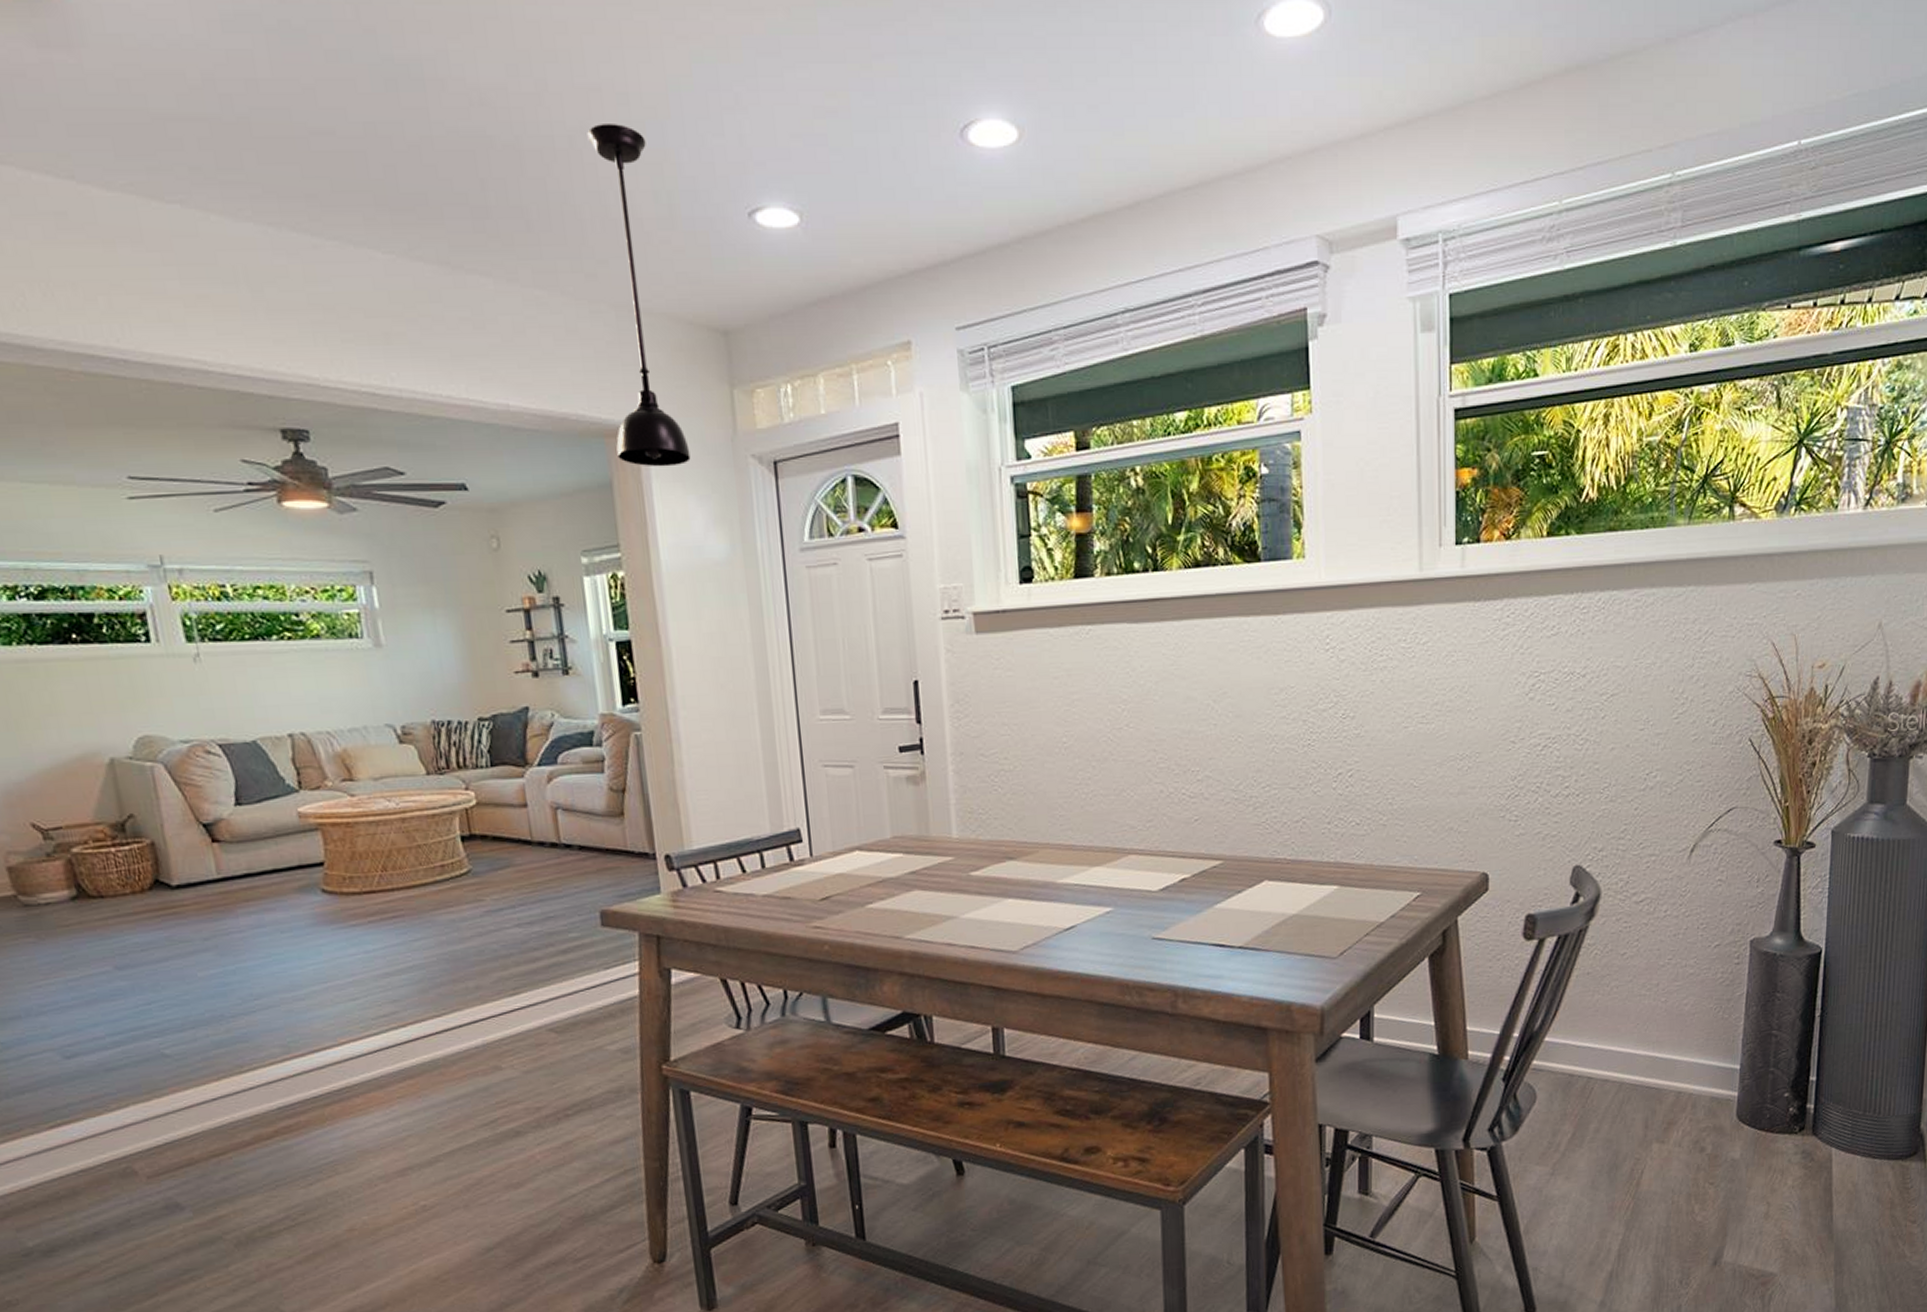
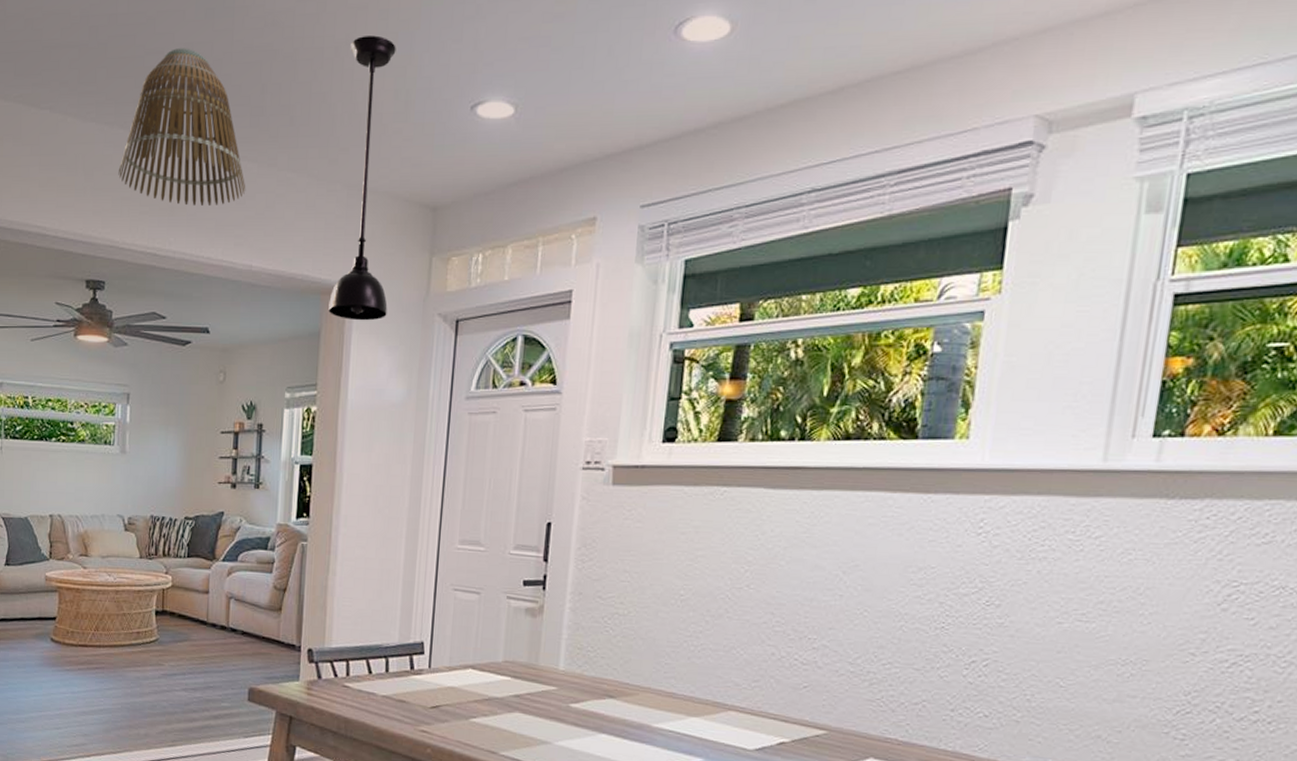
lamp shade: none [299,129,484,331] -> present [118,48,246,206]

